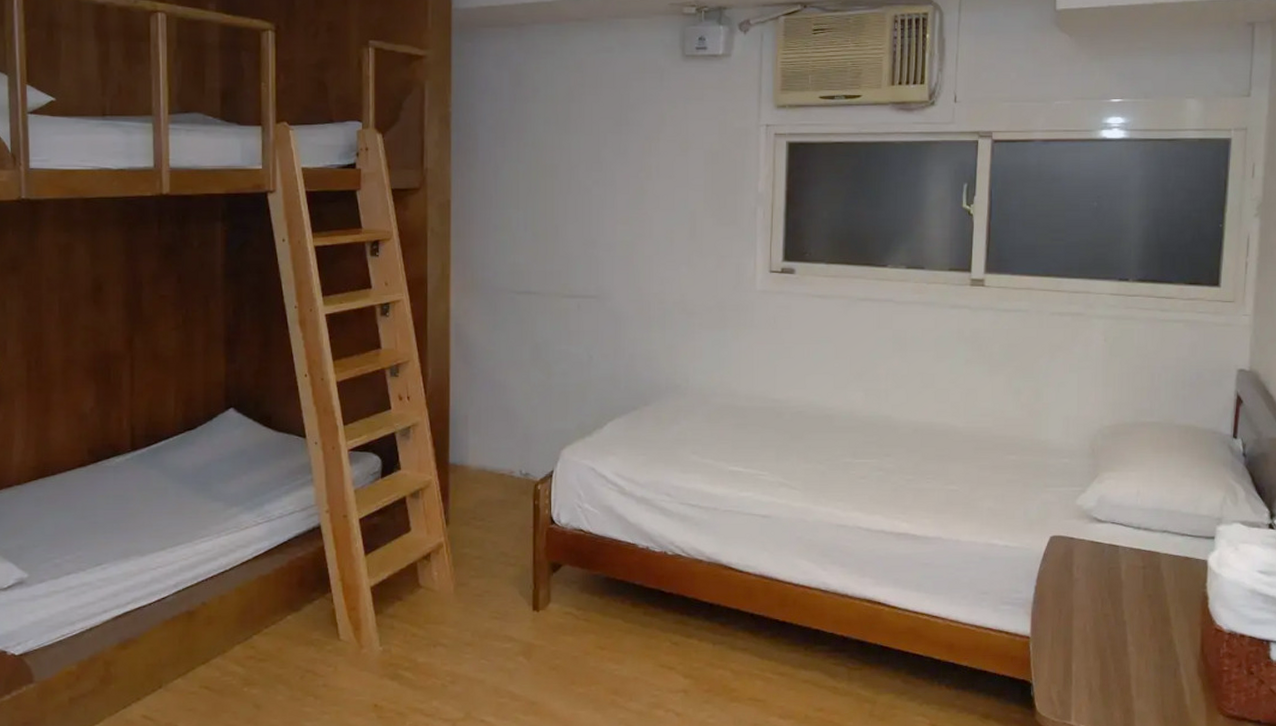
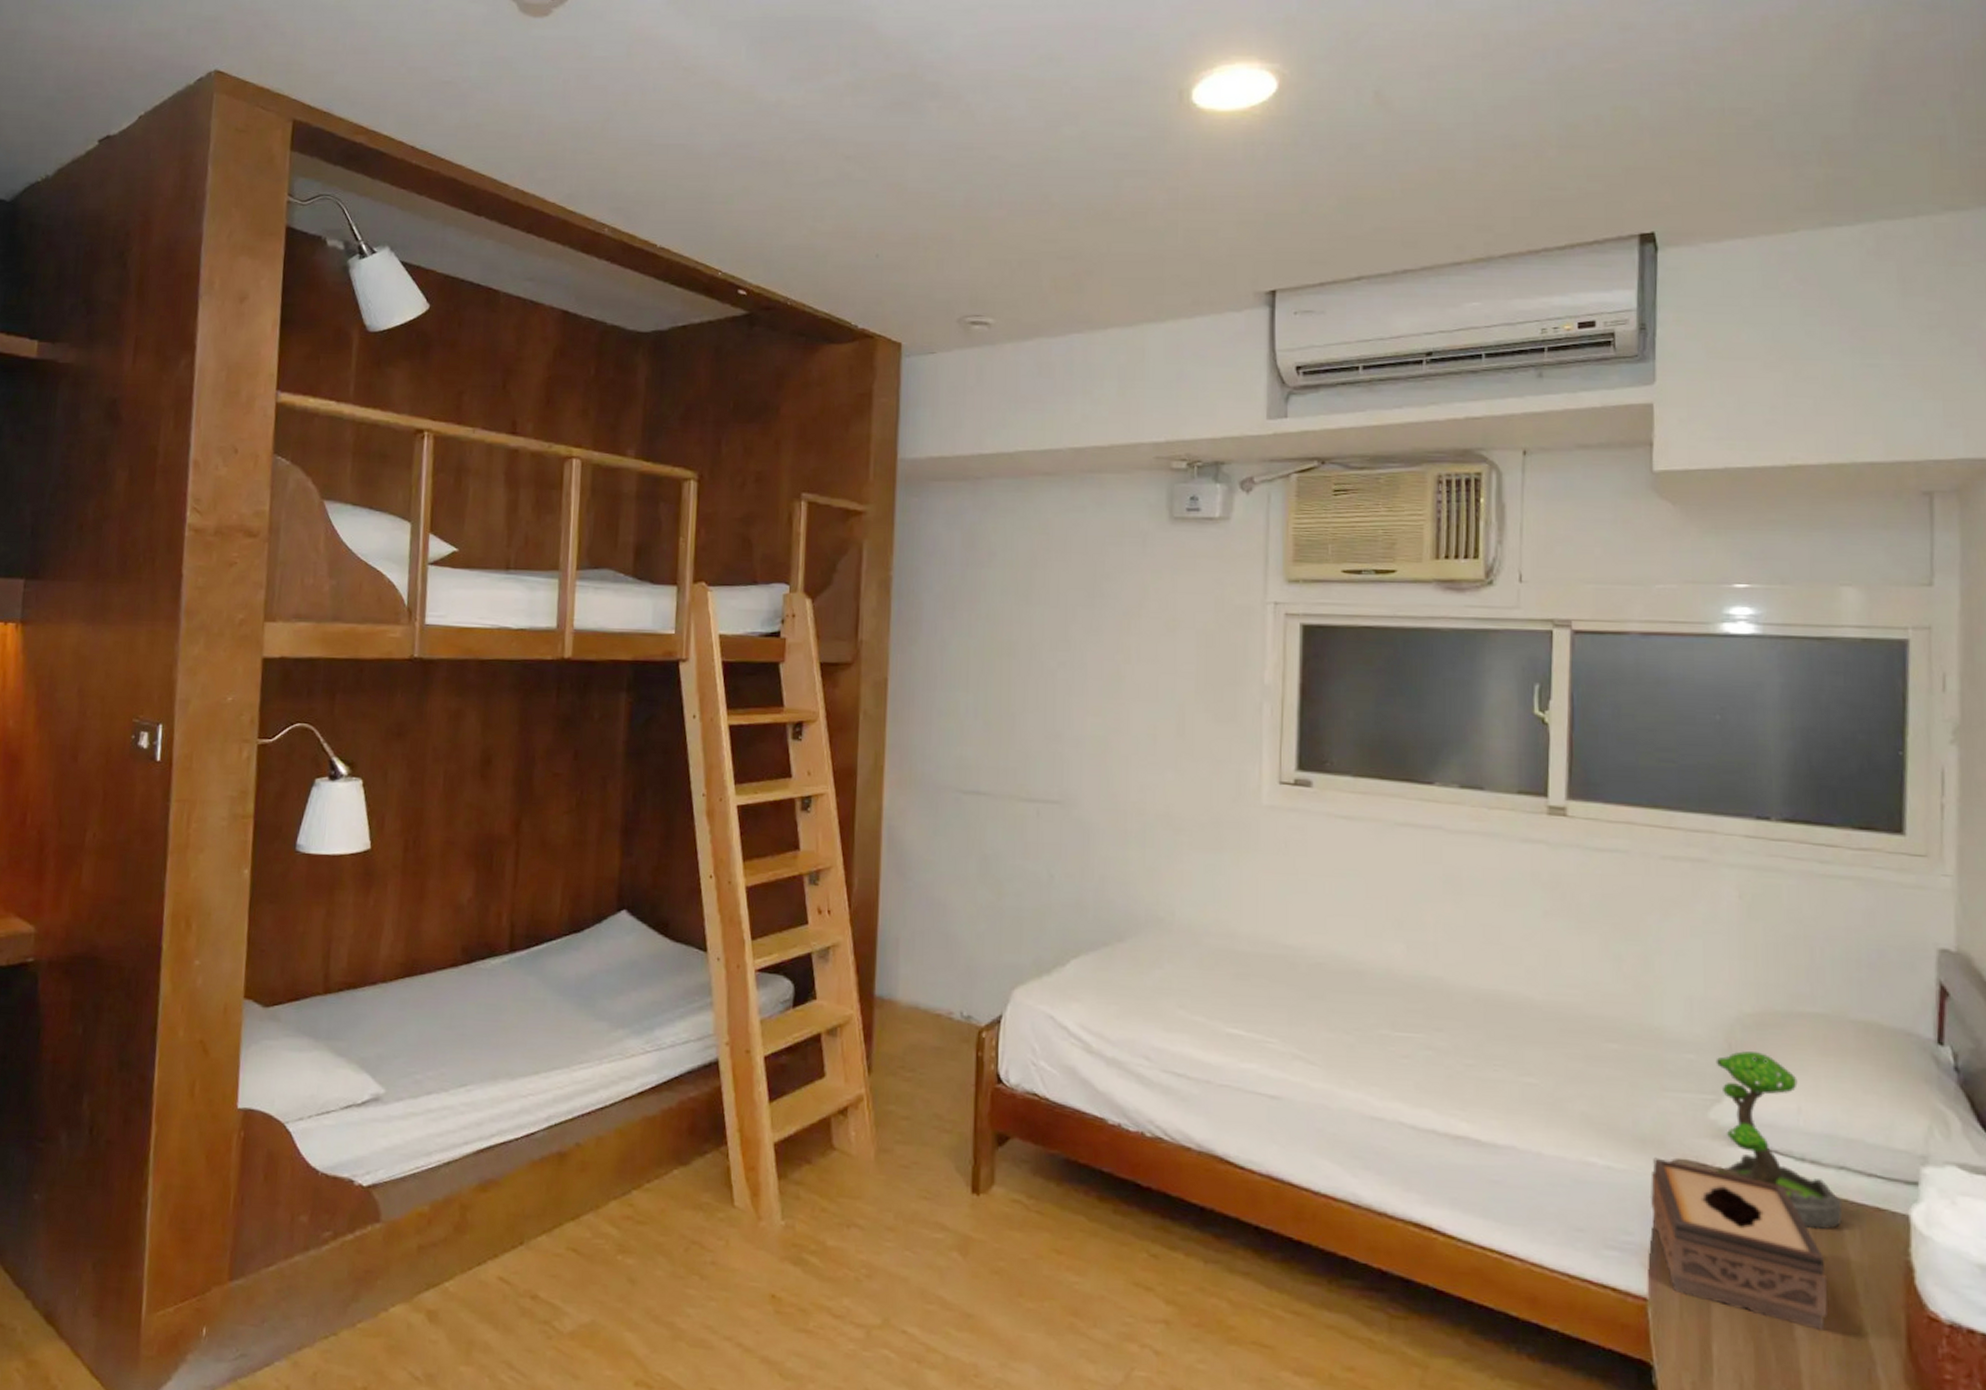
tissue box: none [1034,536,1151,646] -> present [1649,1157,1828,1330]
plant: none [1080,454,1164,577] -> present [1715,1051,1843,1230]

